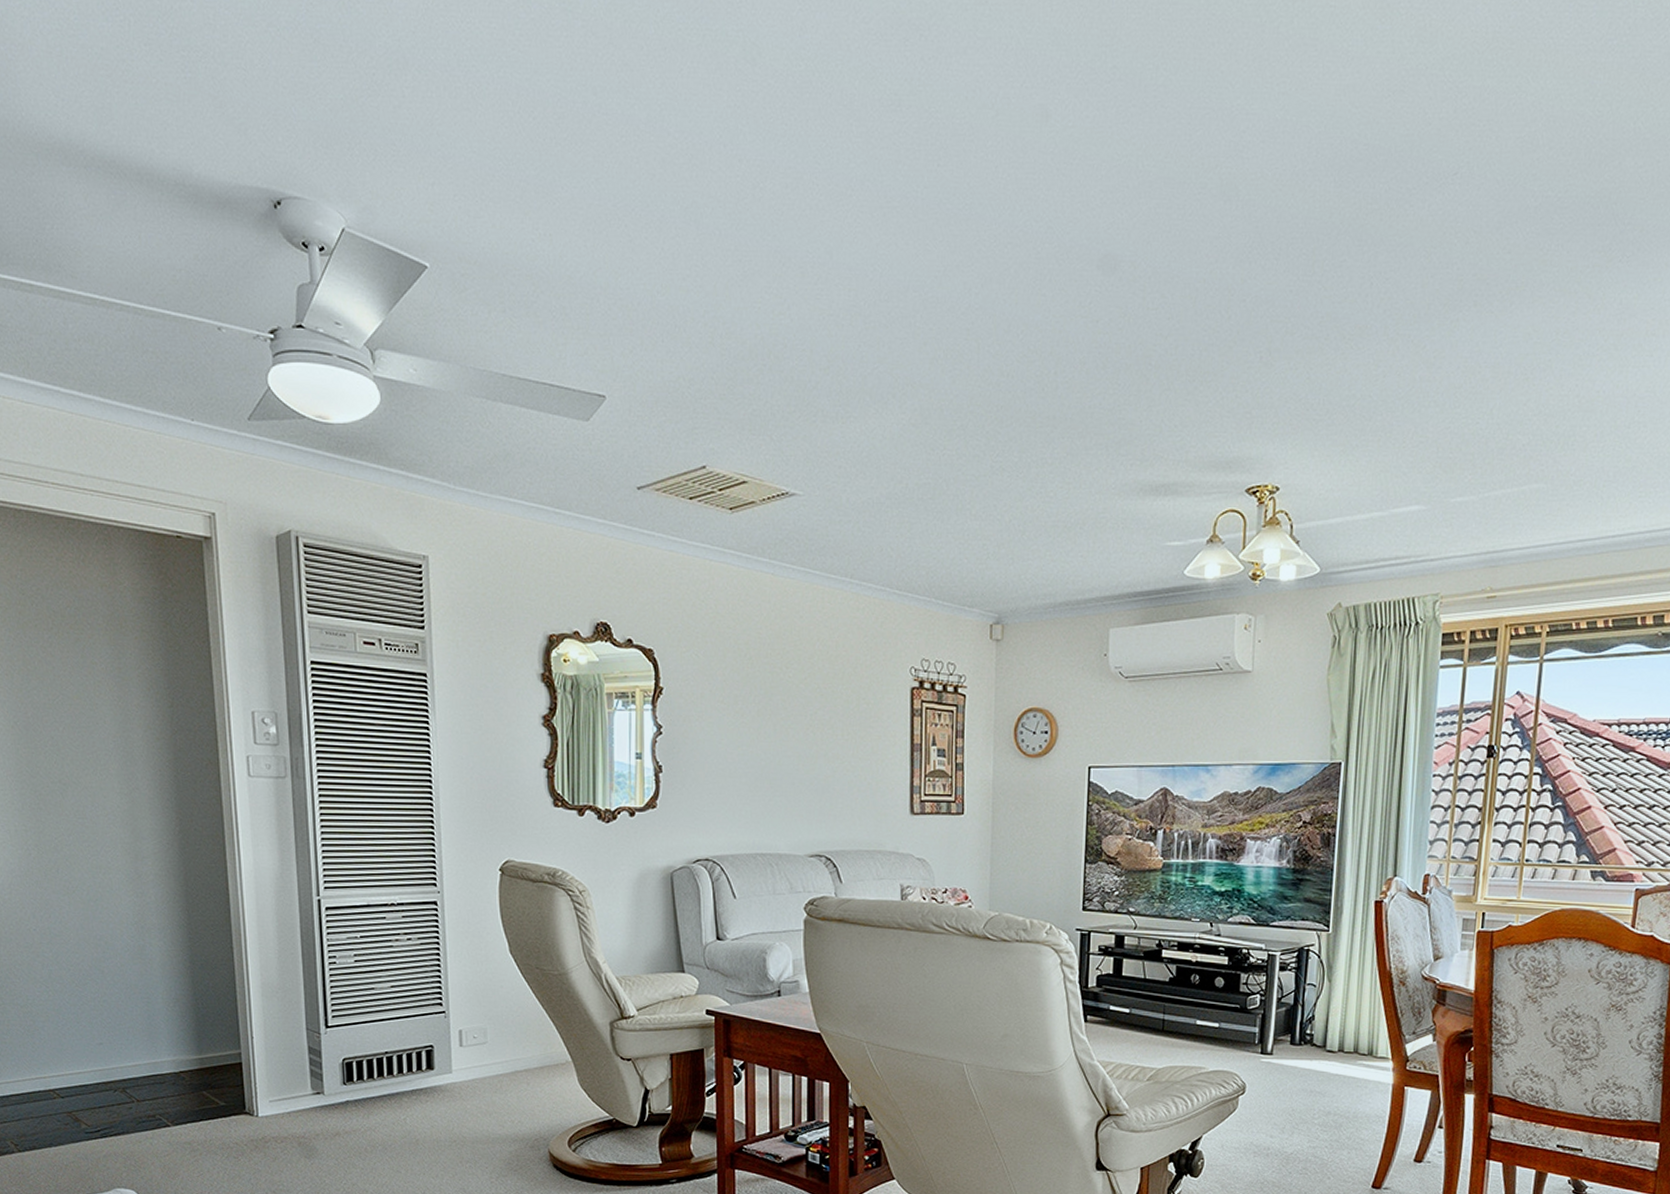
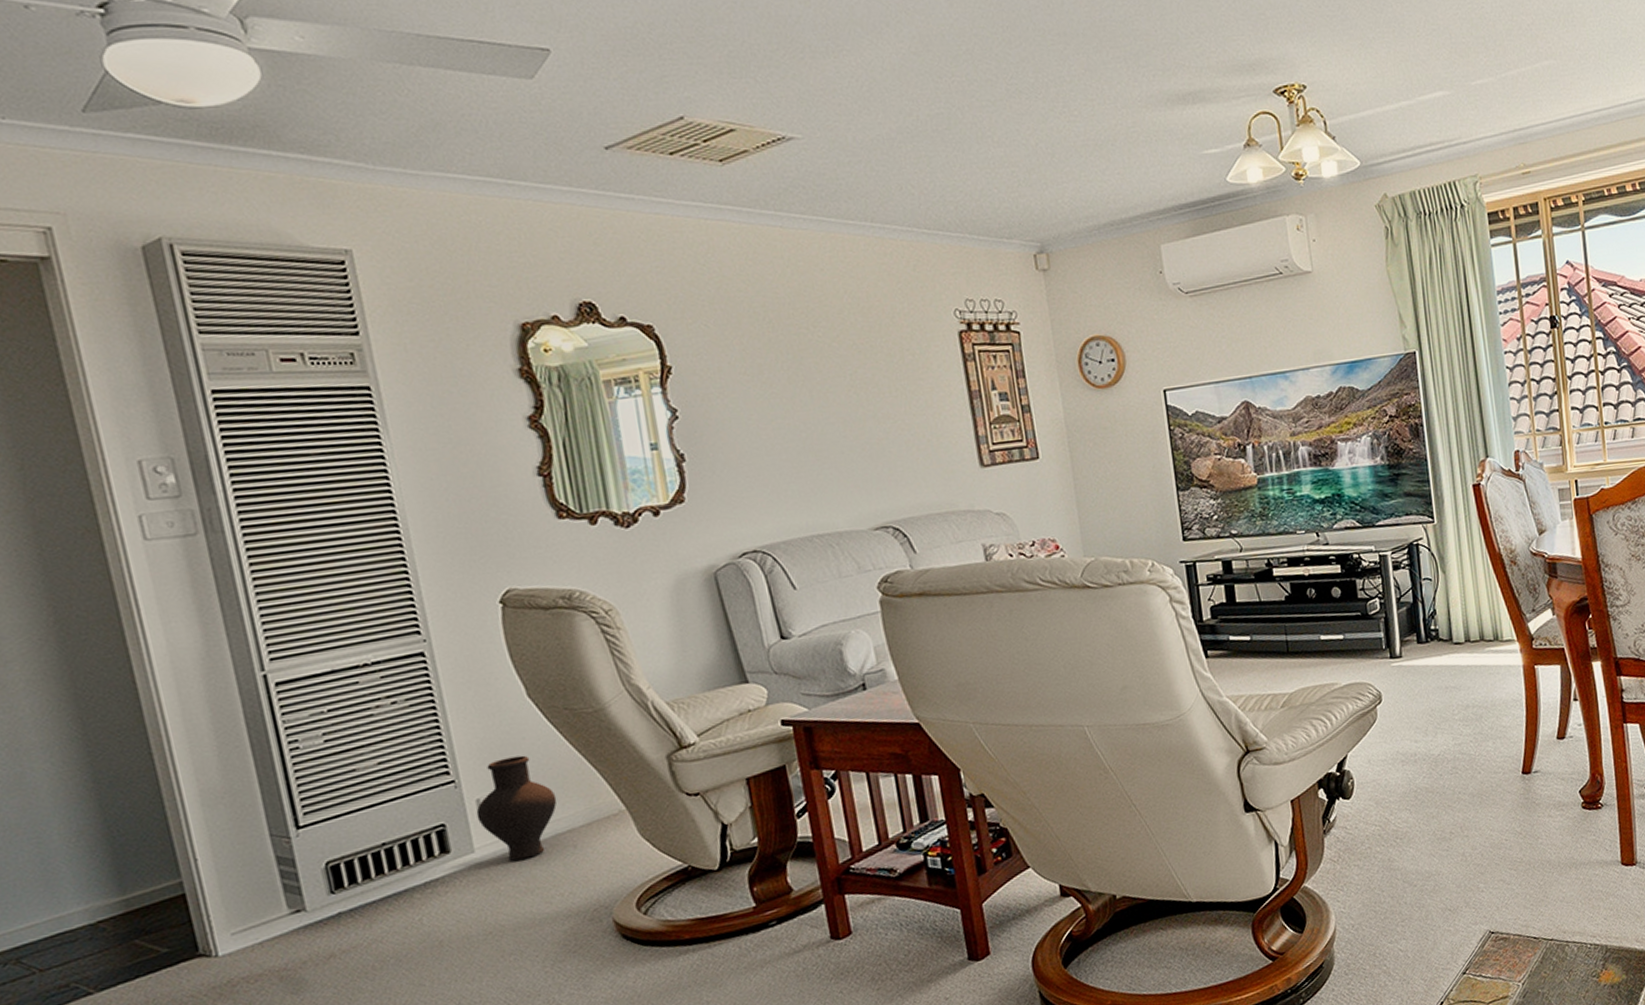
vase: none [458,1000,520,1086] -> present [476,755,557,861]

